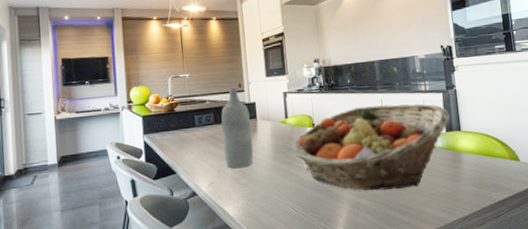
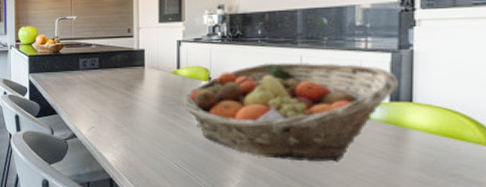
bottle: present [221,89,254,168] -> none [106,34,139,115]

